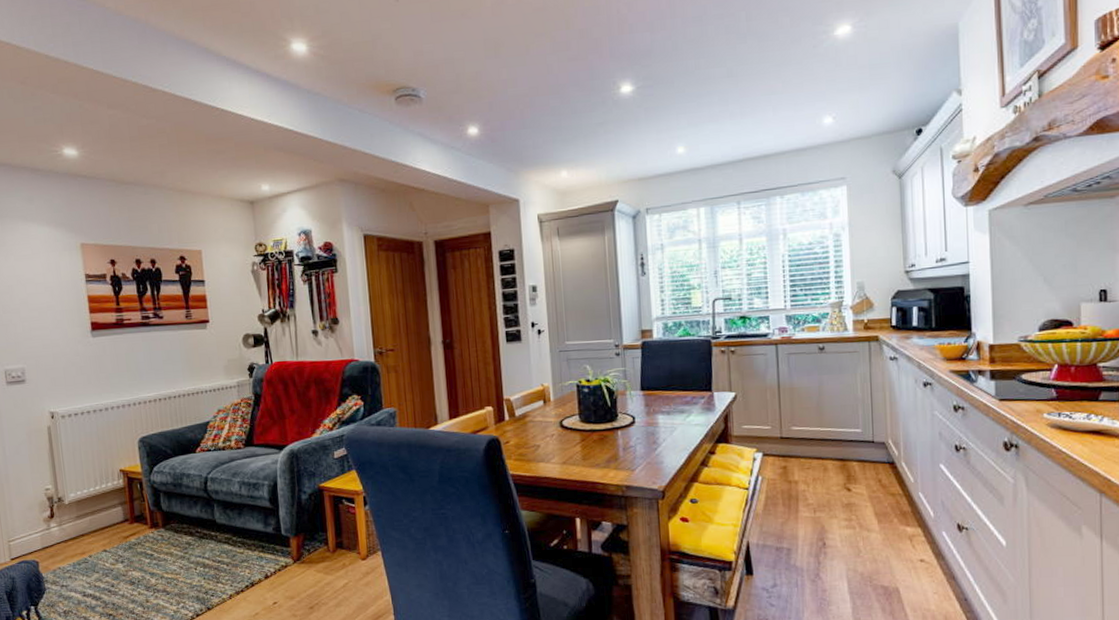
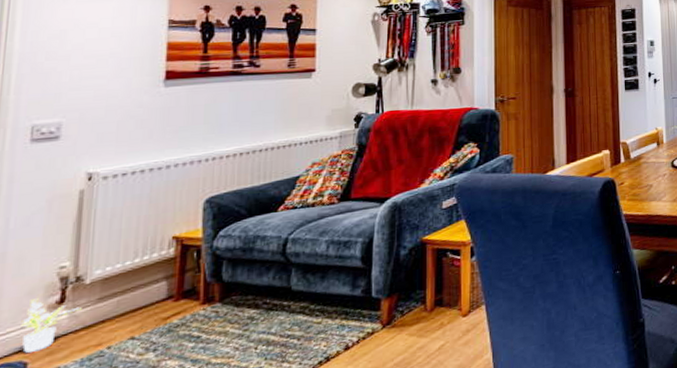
potted plant: none [28,512,66,555] -> present [21,297,82,354]

